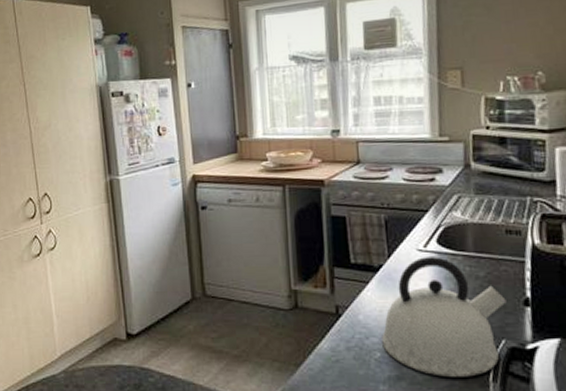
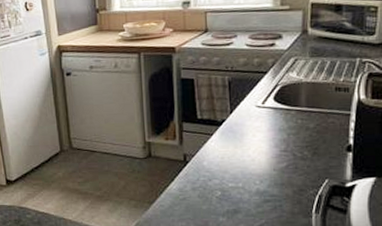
kettle: present [382,257,507,377] -> none [222,112,332,210]

